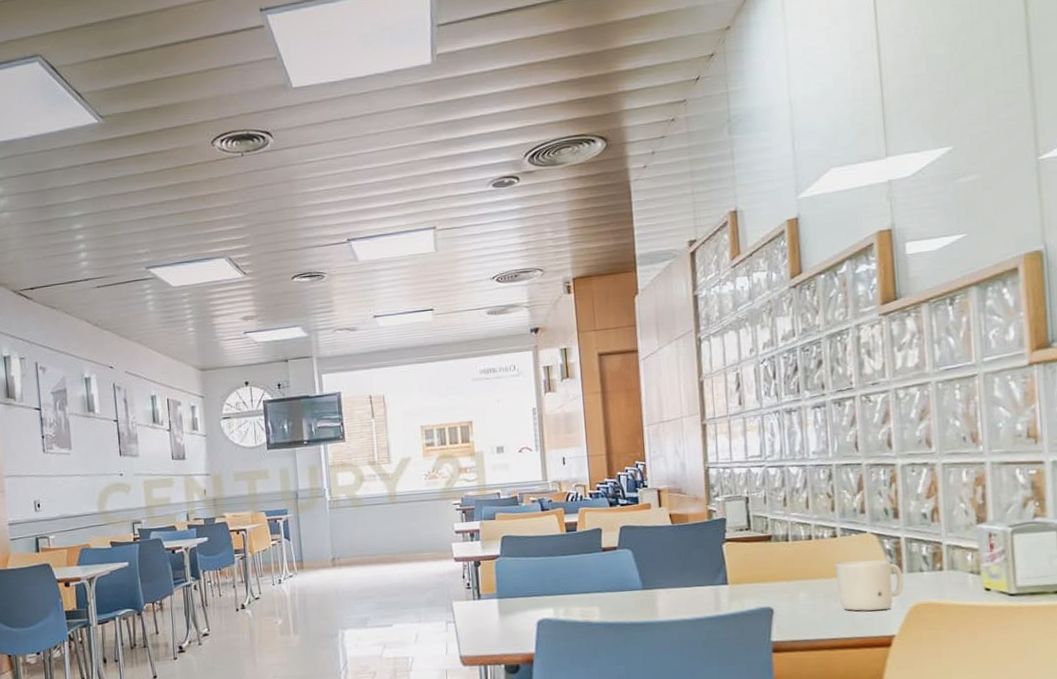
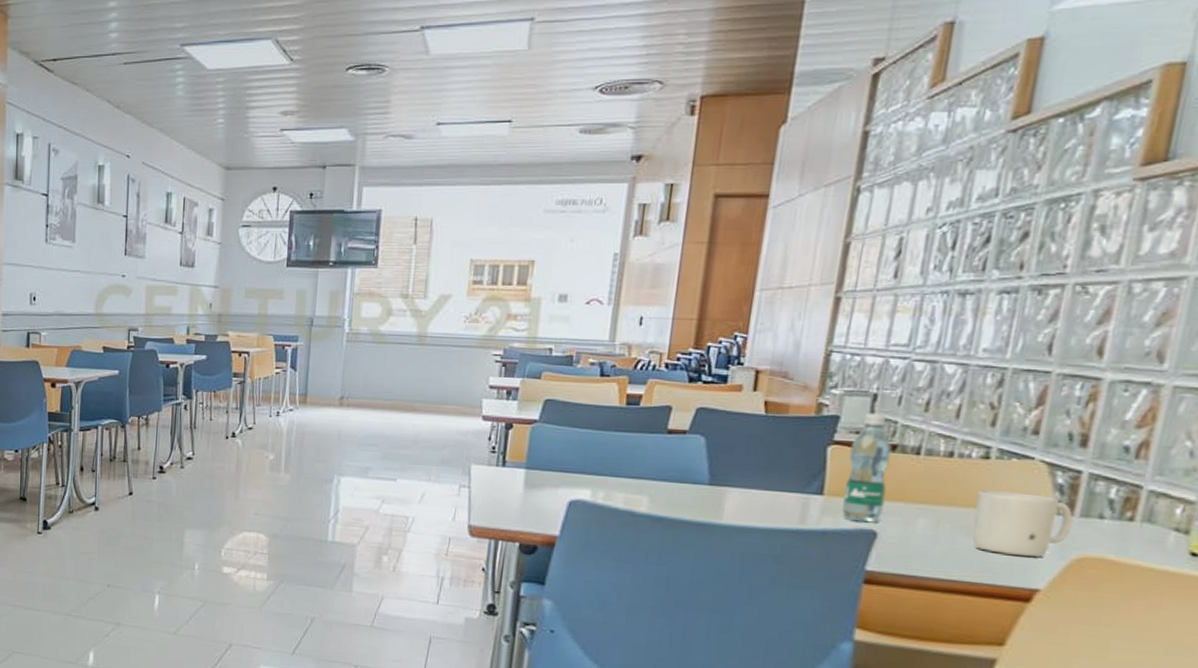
bottle: none [739,512,773,603] -> present [842,412,892,523]

